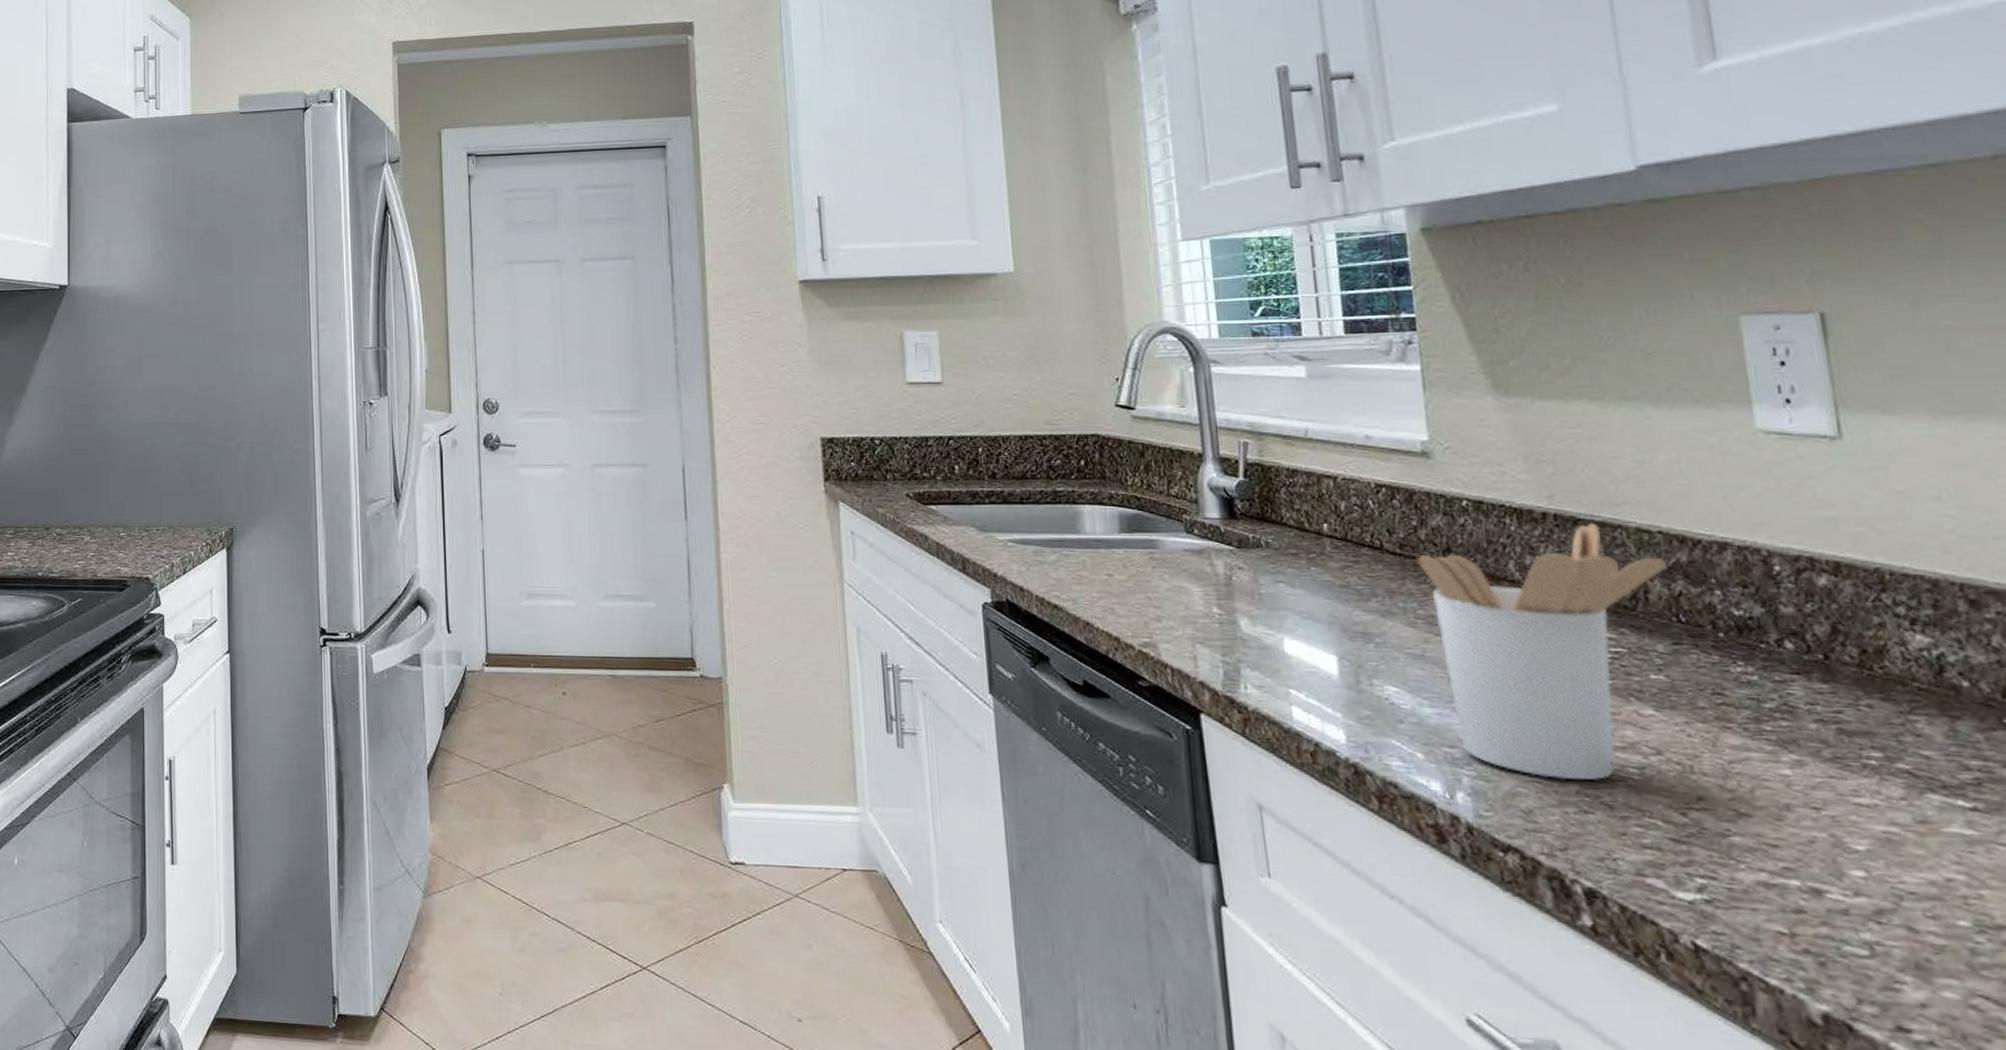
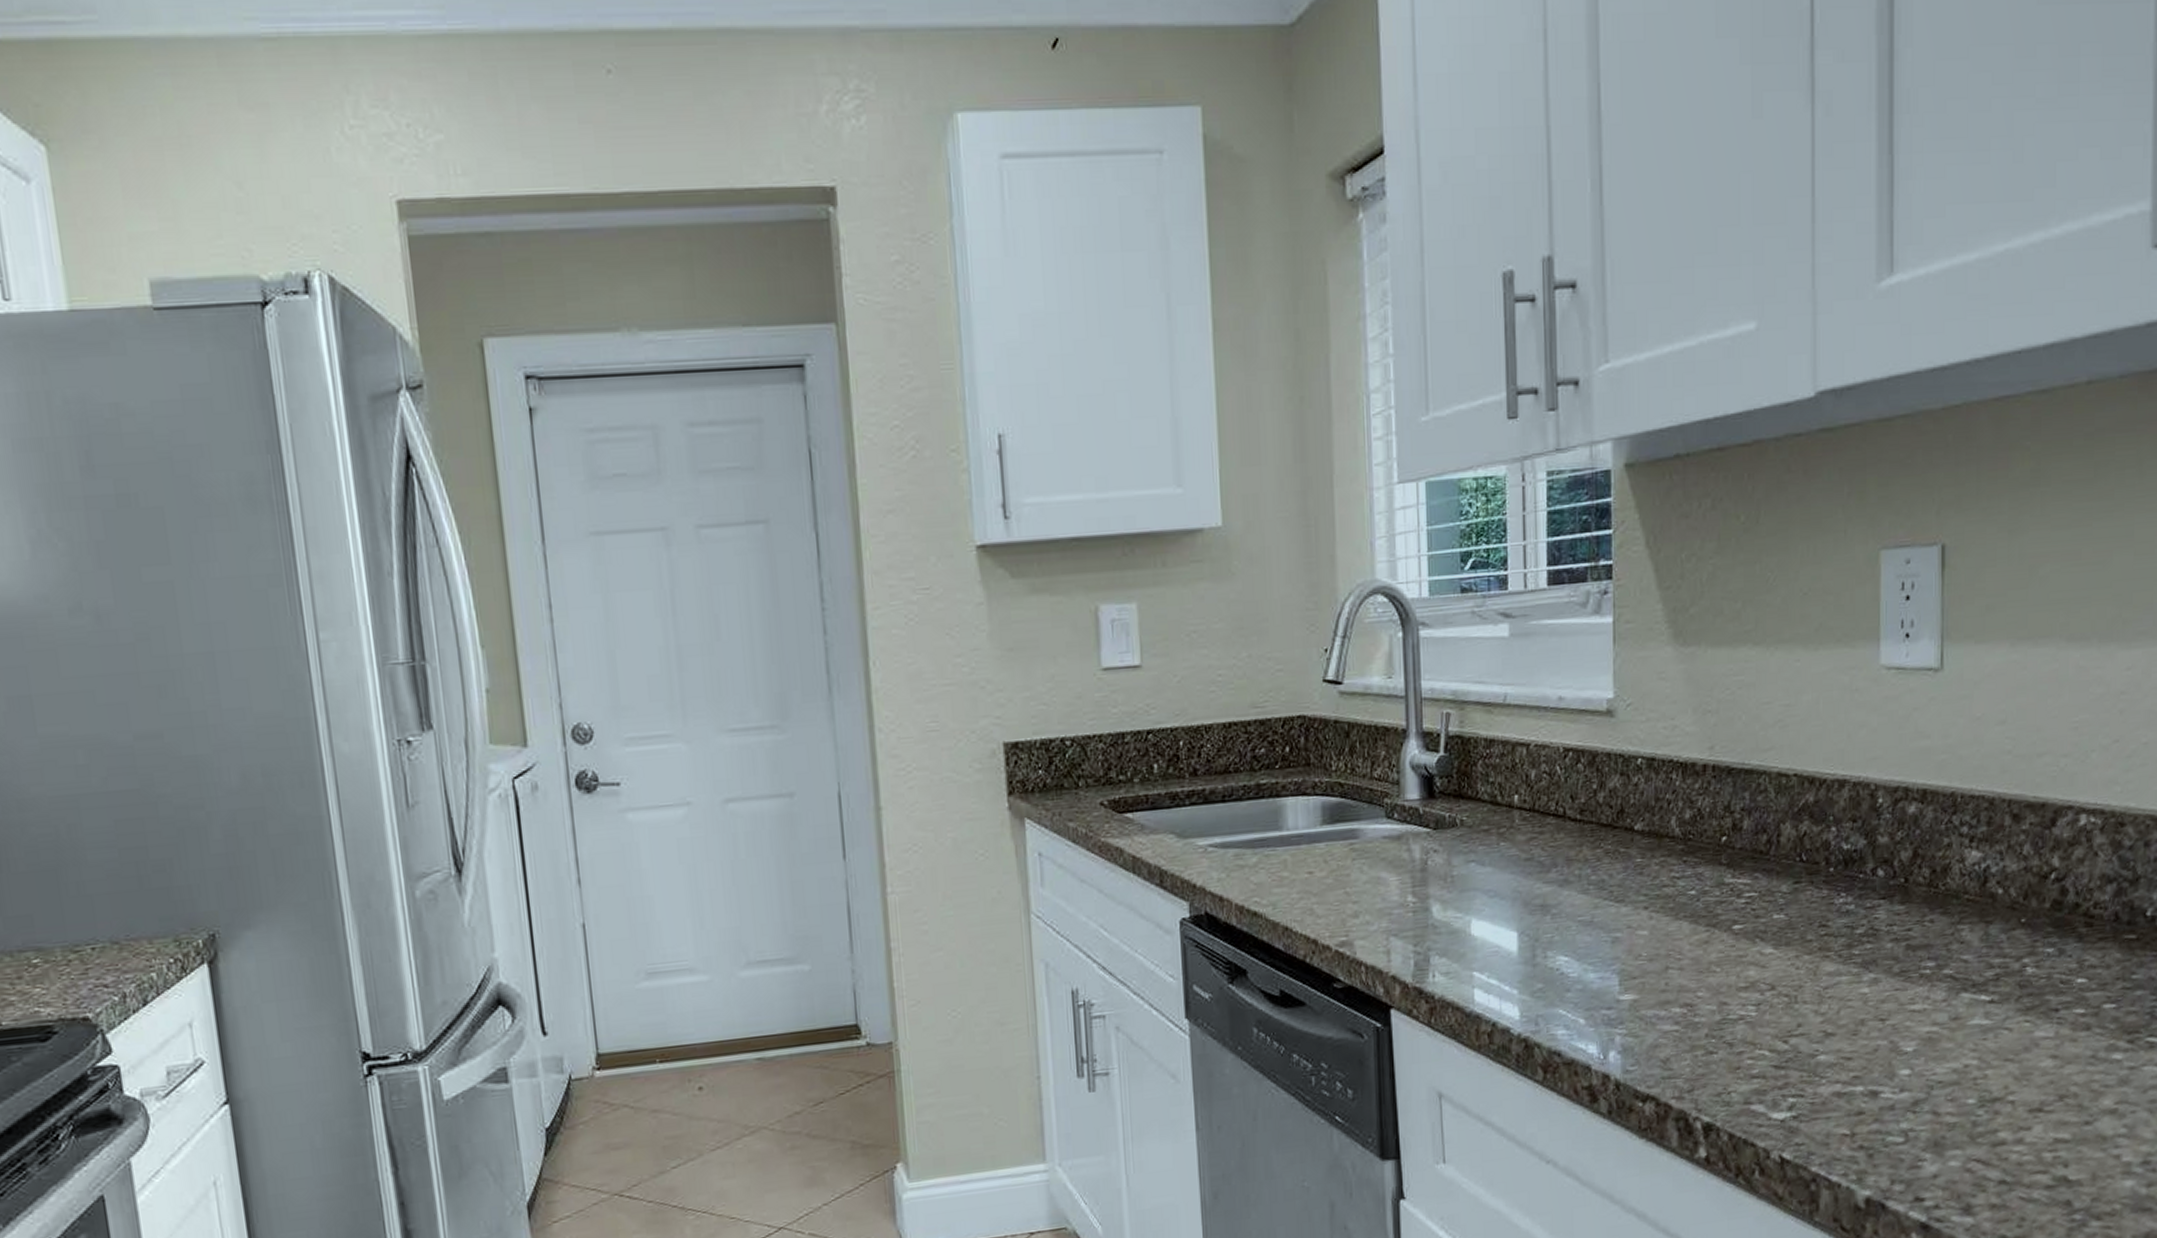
utensil holder: present [1416,523,1668,780] -> none [1593,771,1798,1026]

